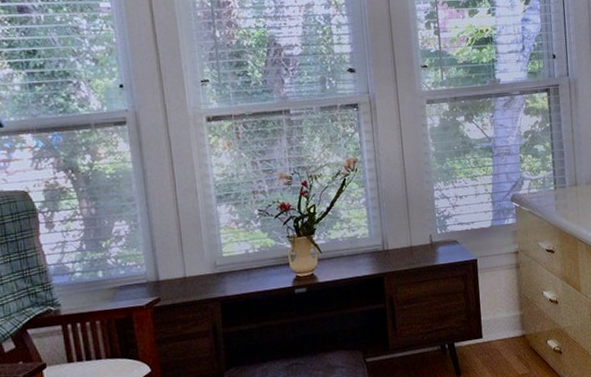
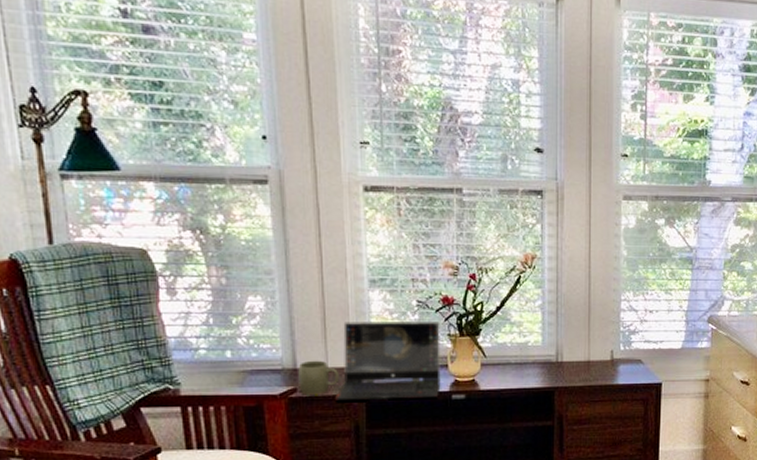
mug: none [160,271,197,303] -> present [298,360,340,395]
laptop computer: none [194,226,284,305] -> present [335,320,441,401]

